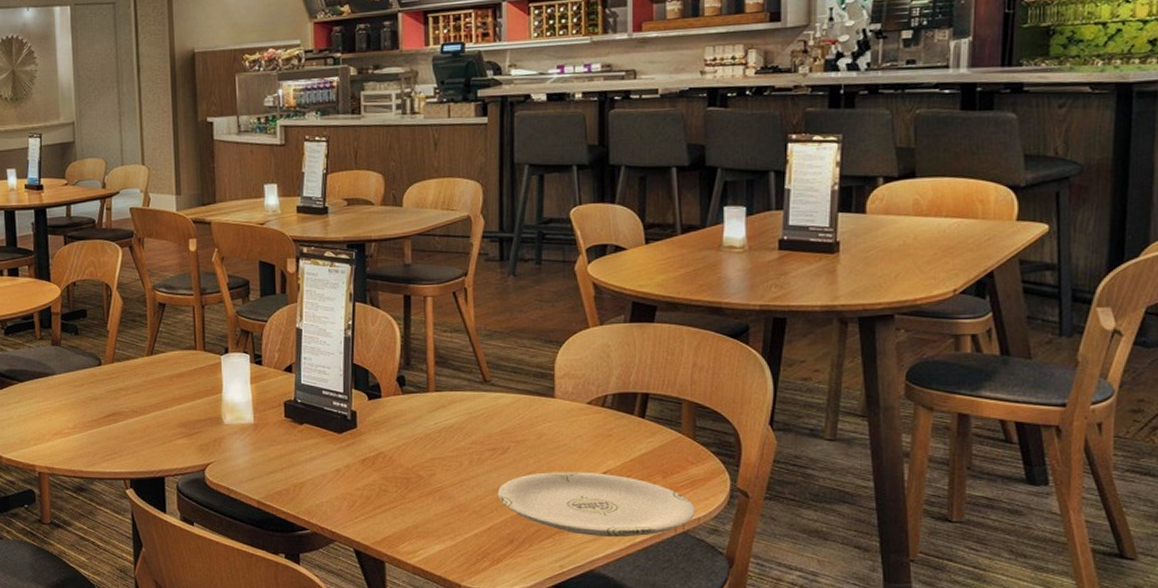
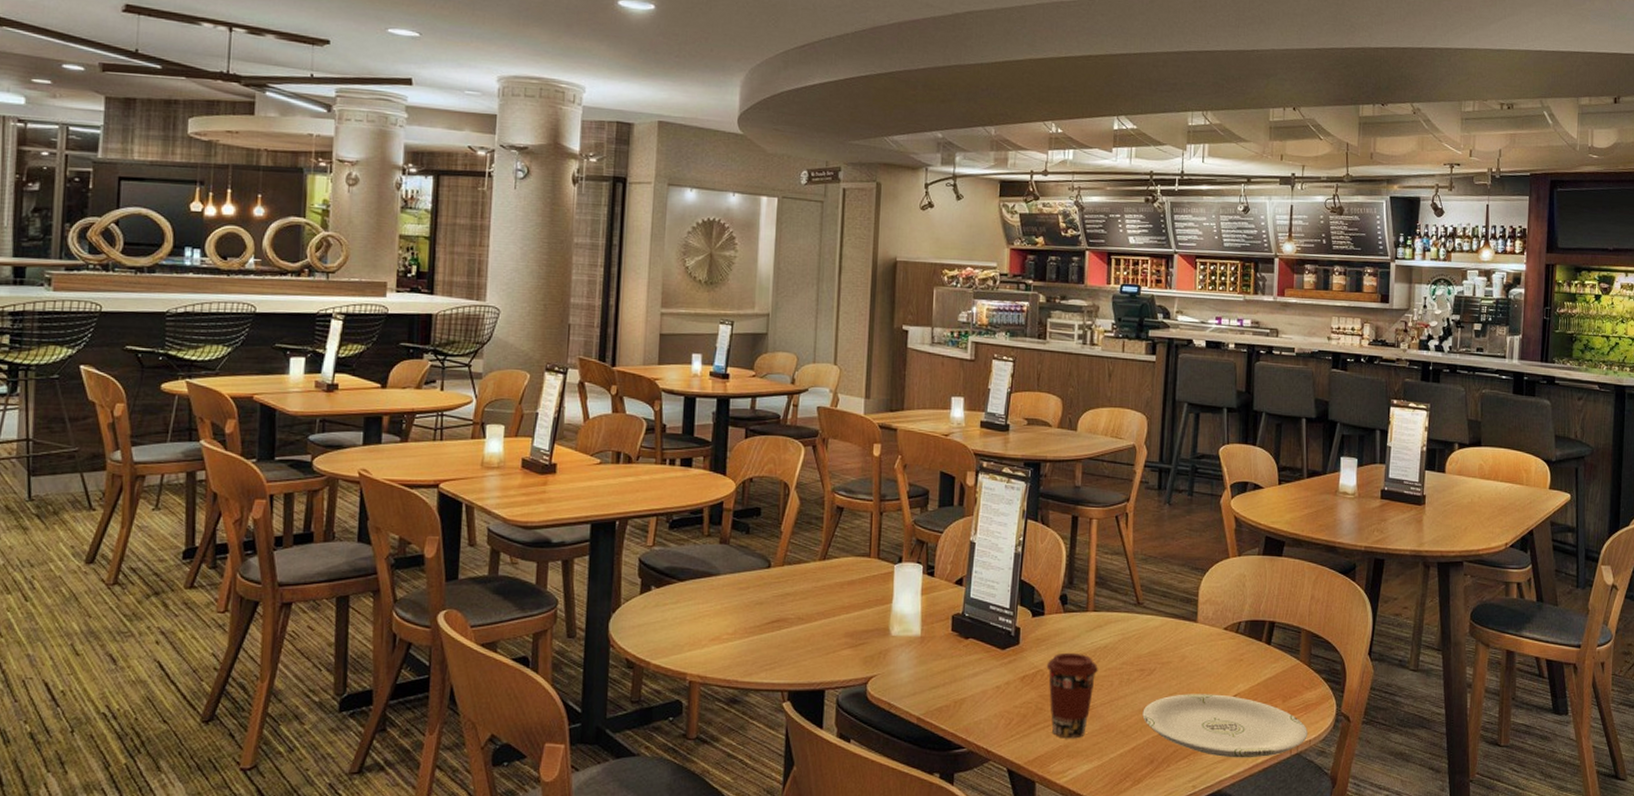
coffee cup: none [387,434,445,519] -> present [1046,652,1098,739]

